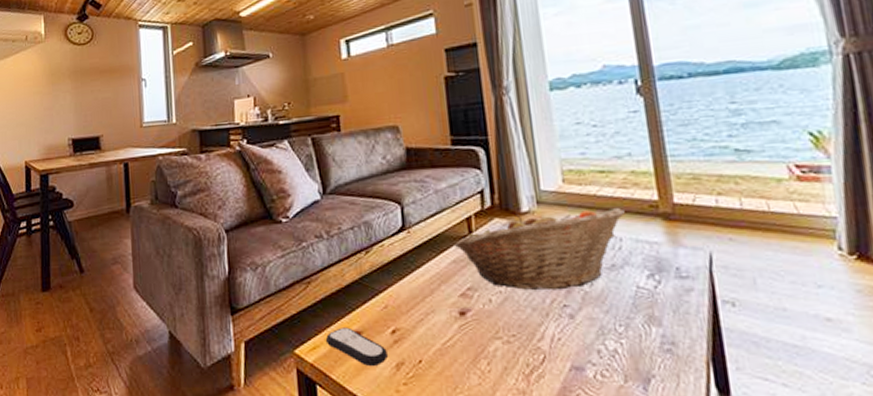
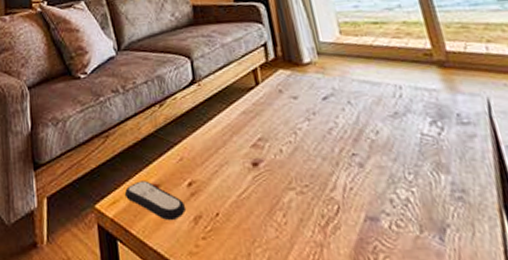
fruit basket: present [454,207,625,291] -> none [242,56,402,140]

